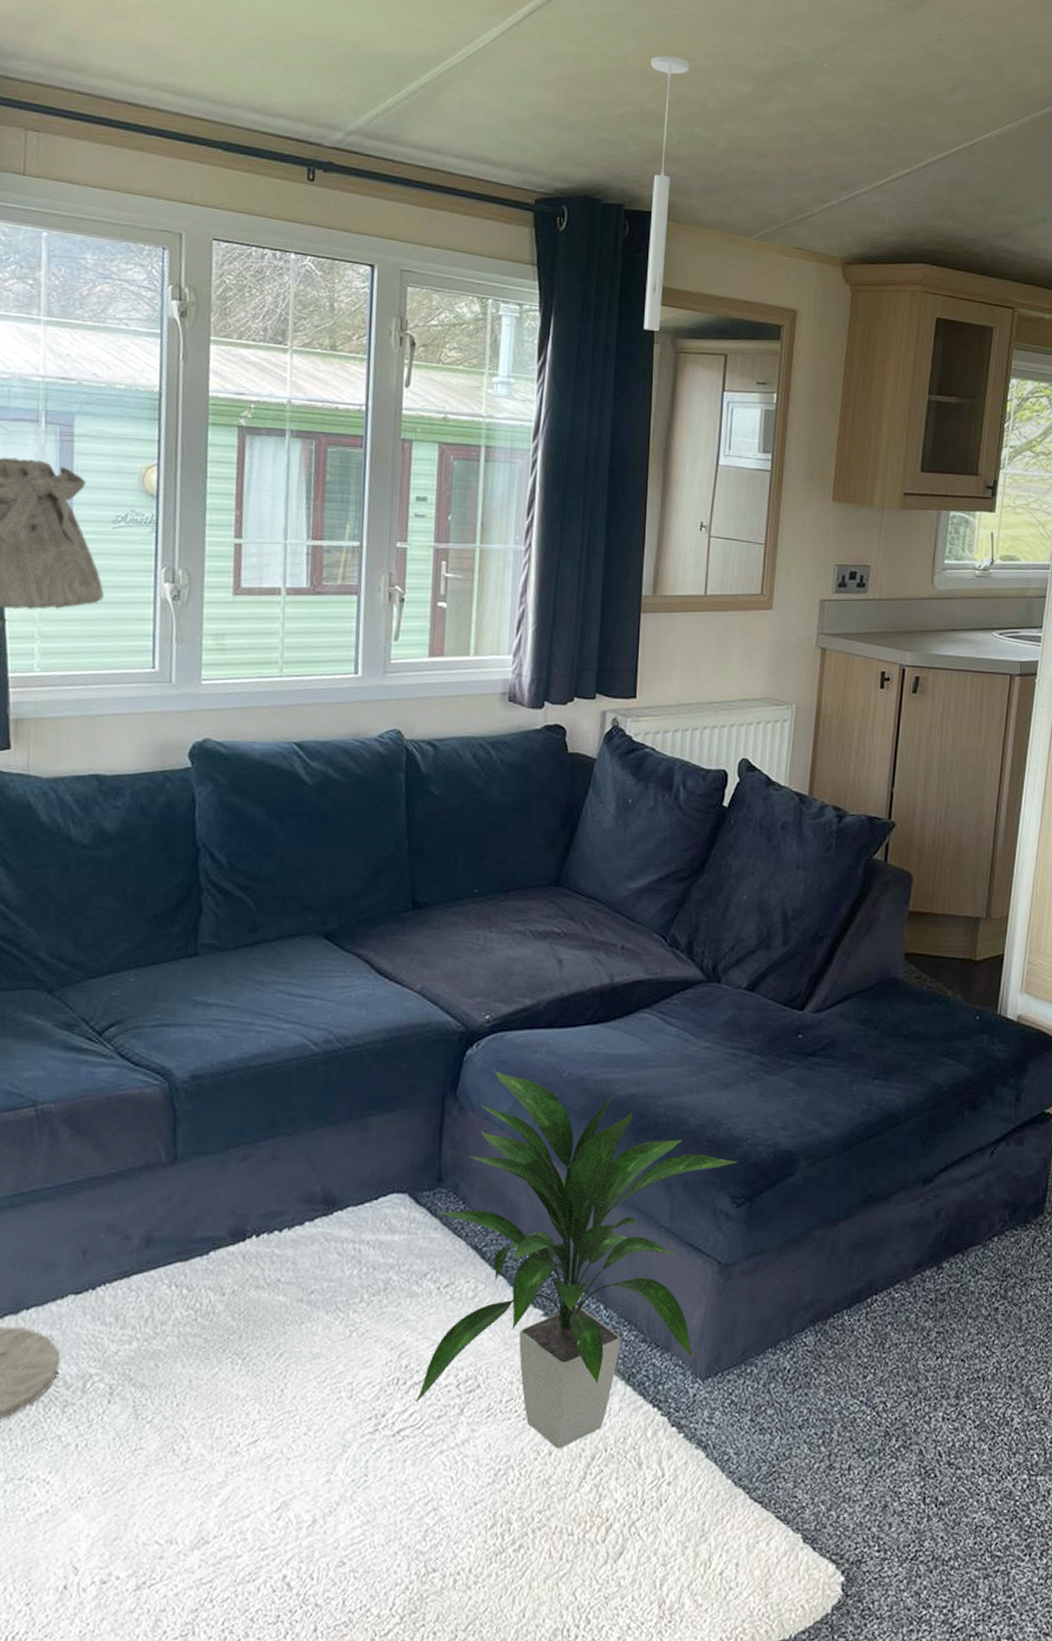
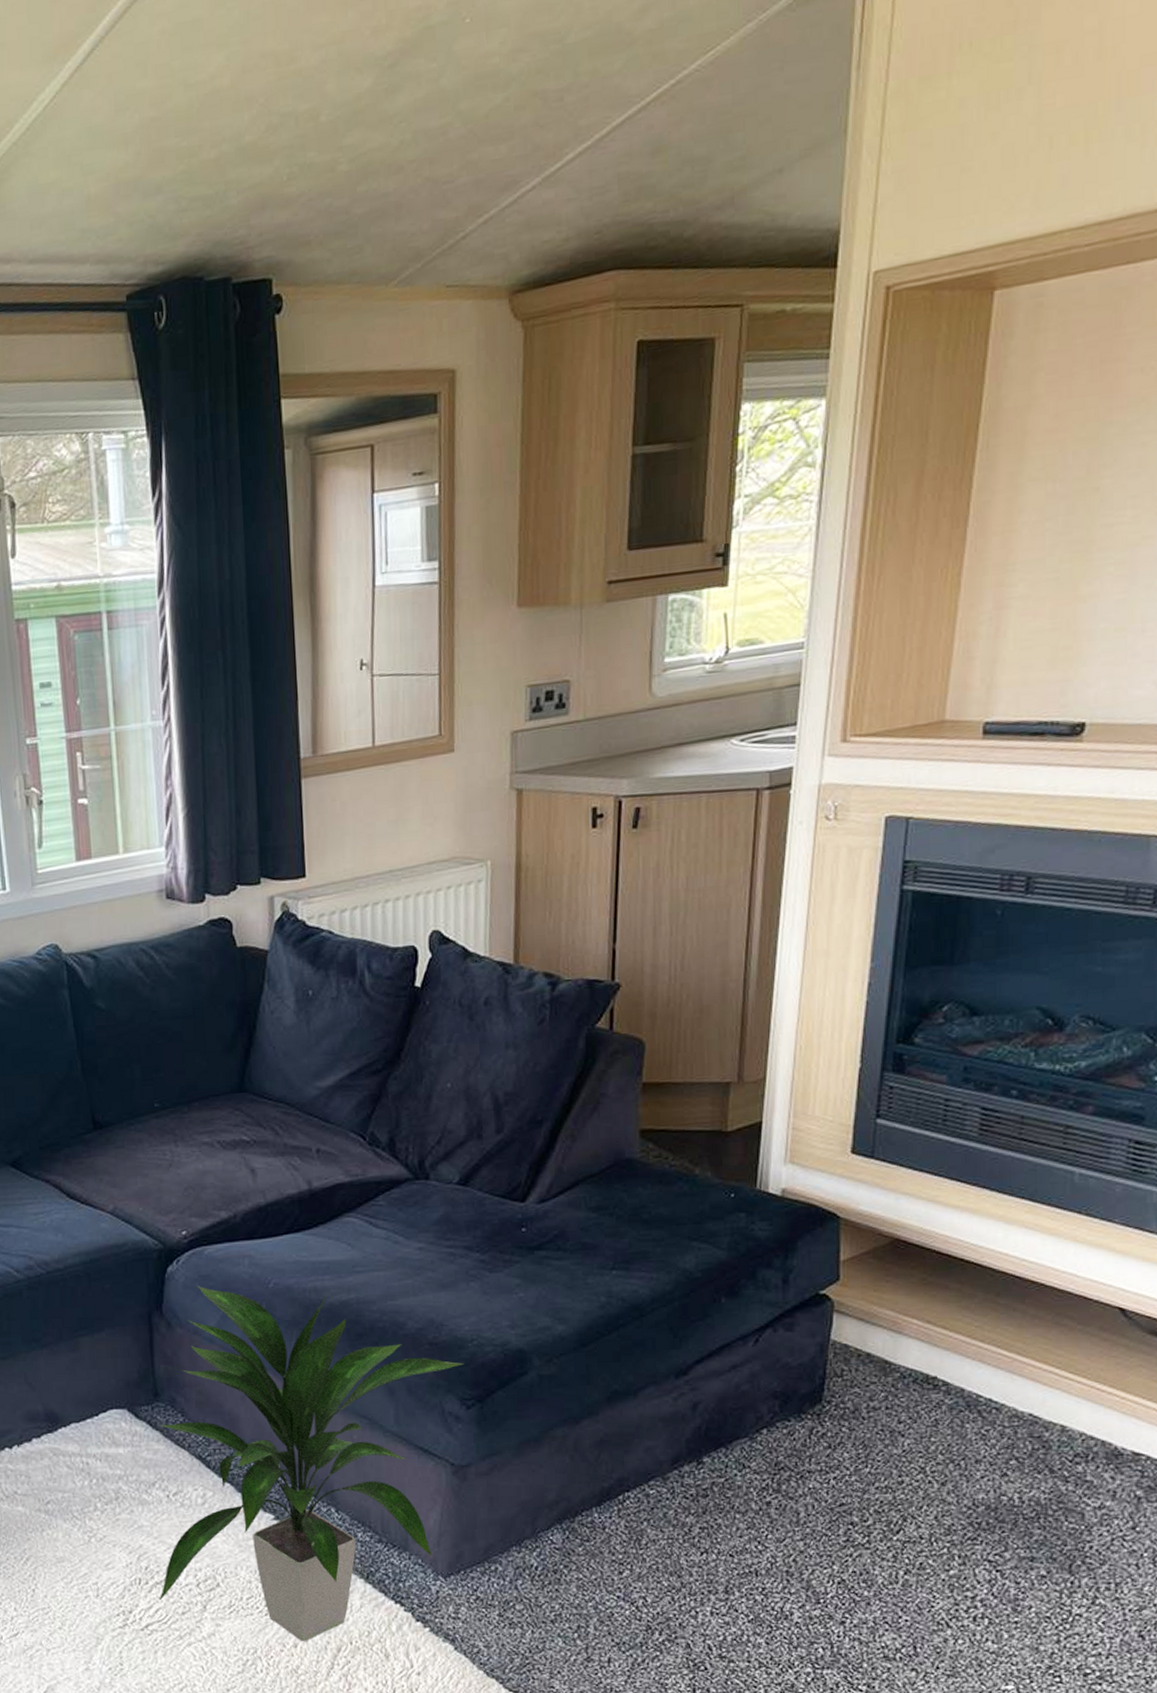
ceiling light: present [644,55,690,331] -> none [244,60,293,434]

